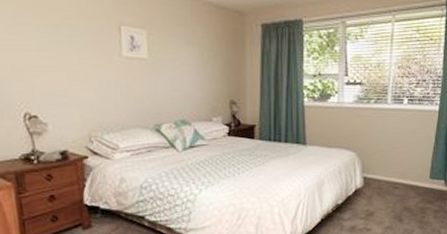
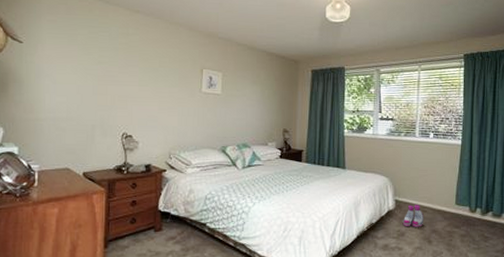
boots: none [371,181,396,206] -> present [402,205,424,227]

